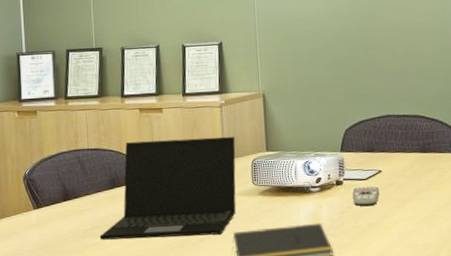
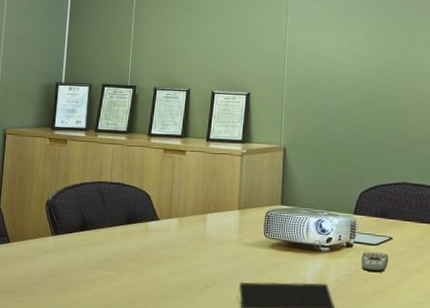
laptop: present [100,136,236,240] -> none [110,179,252,283]

